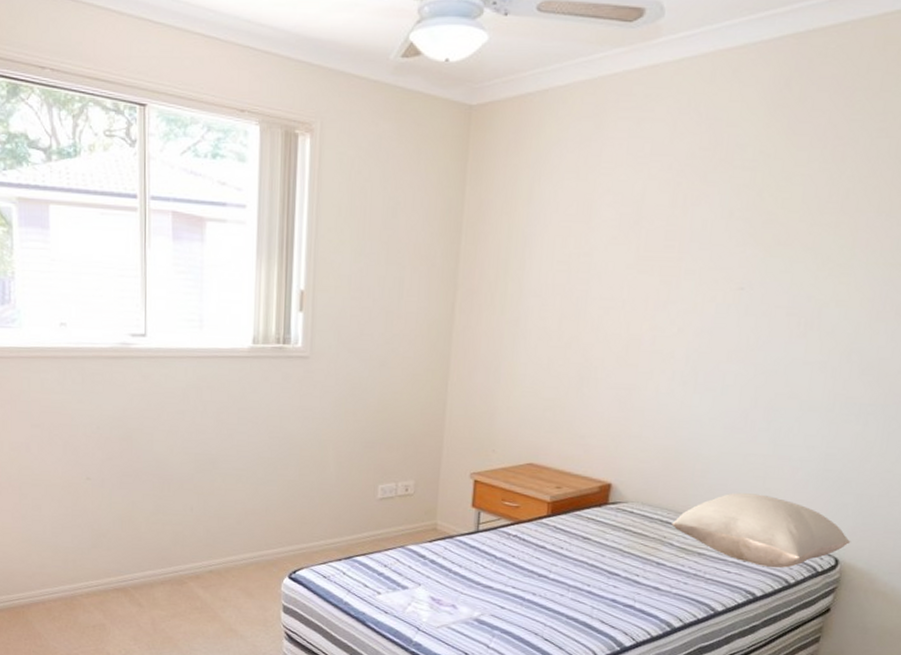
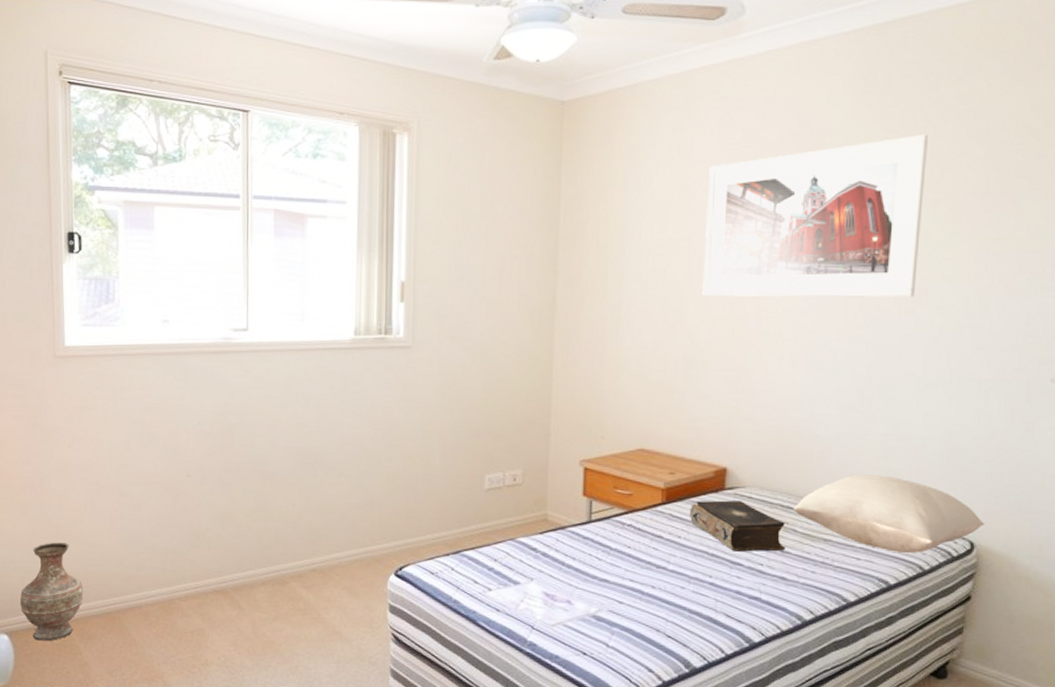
book: none [573,514,663,563] -> present [690,500,786,552]
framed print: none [599,153,837,322] -> present [702,134,928,298]

